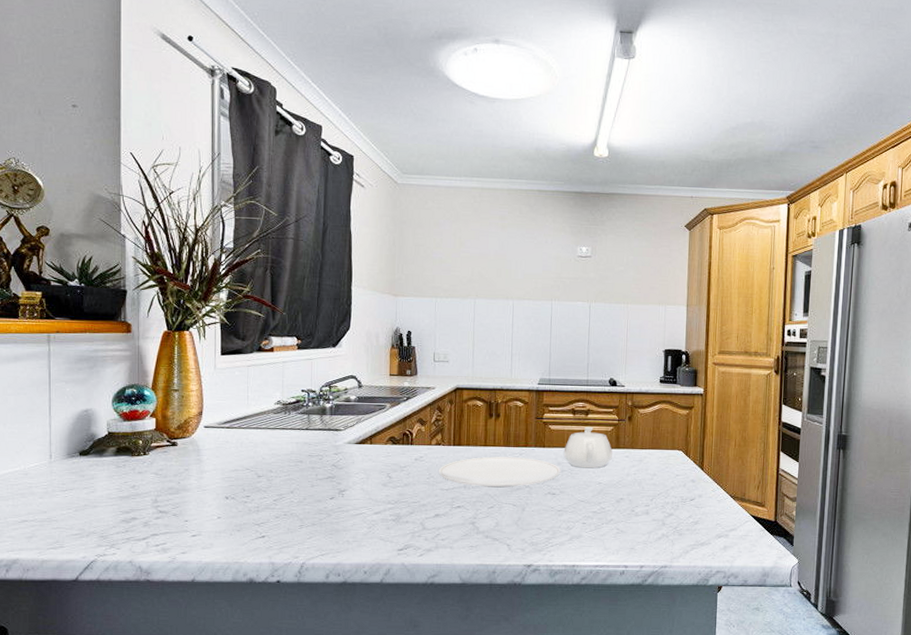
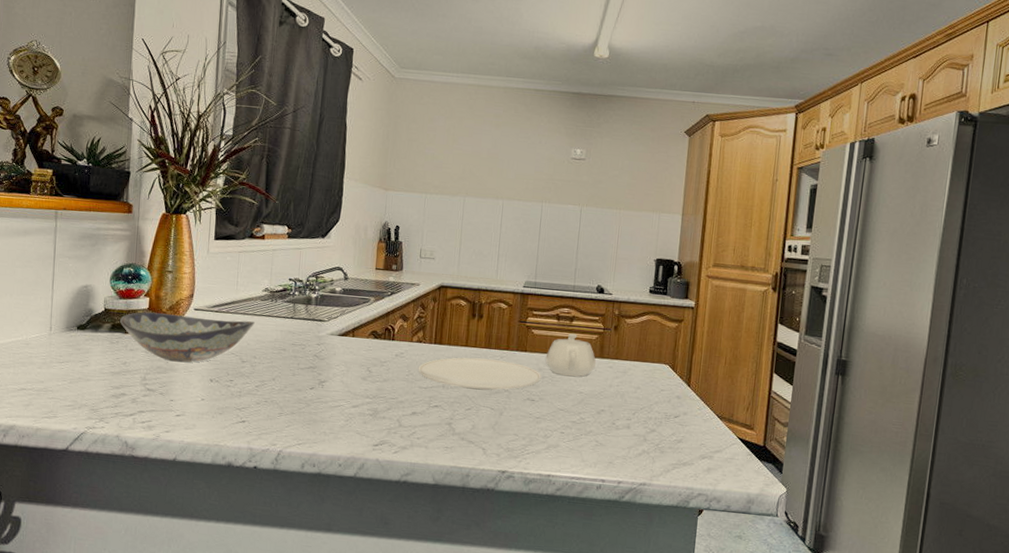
decorative bowl: none [126,433,268,482] -> present [120,312,255,363]

